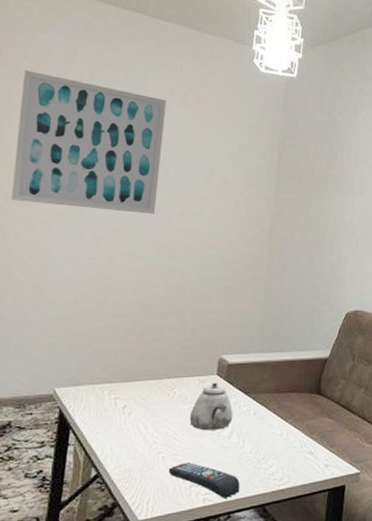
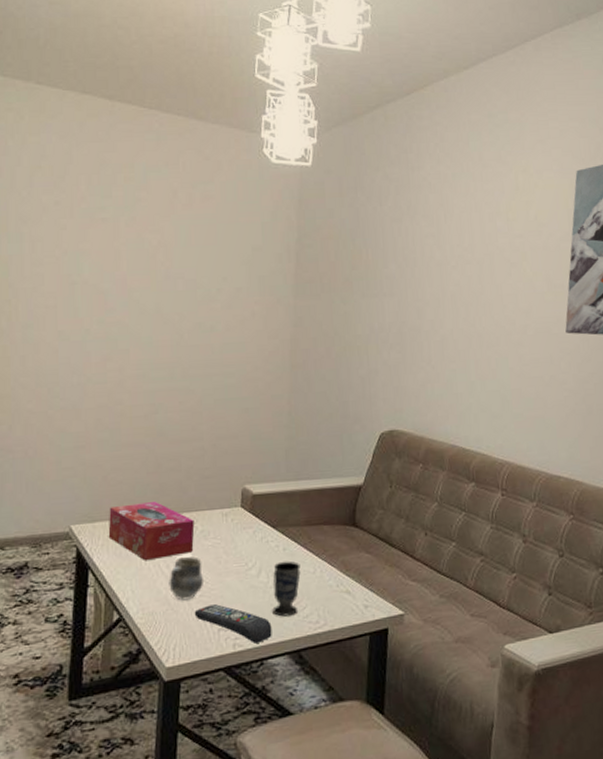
wall art: present [11,69,166,215] -> none [13,177,171,331]
tissue box: none [90,368,173,423] -> present [108,502,195,561]
cup: none [146,418,178,459] -> present [169,556,203,601]
teapot: present [189,383,233,431] -> none [214,516,261,569]
cup: none [241,424,269,474] -> present [272,561,301,617]

